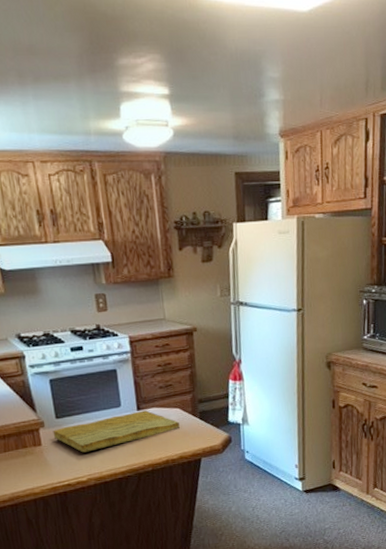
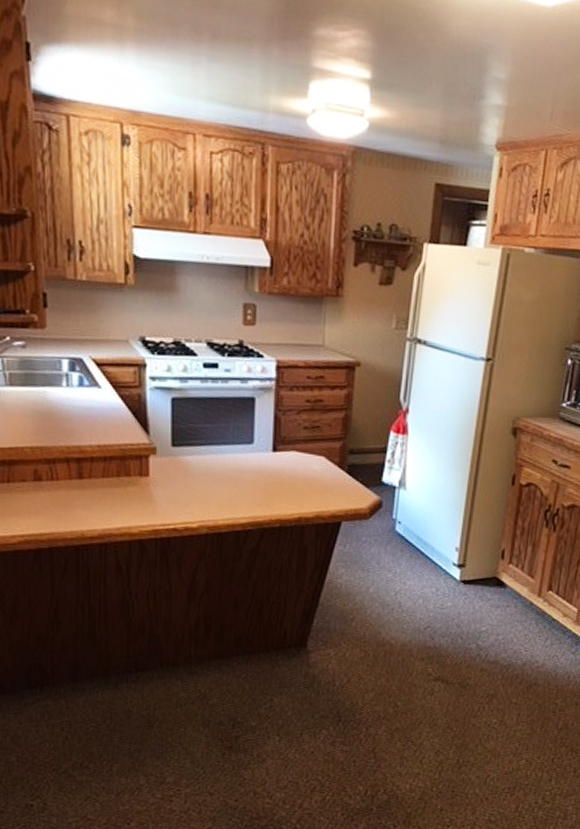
cutting board: present [53,410,180,453] -> none [165,452,321,493]

